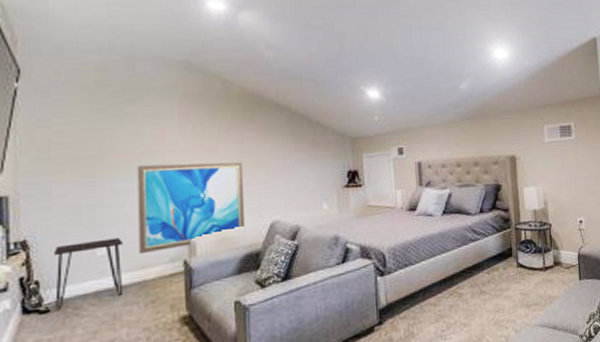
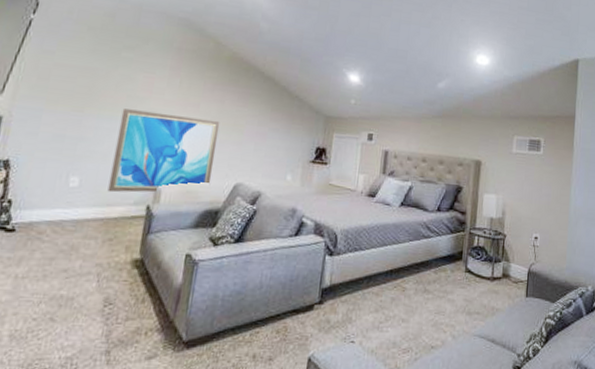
desk: present [54,237,124,311] -> none [21,170,95,232]

